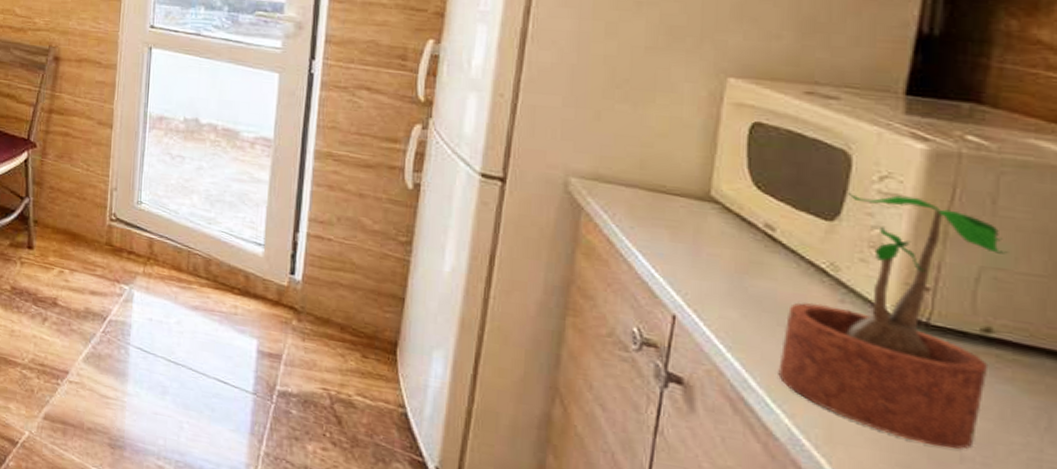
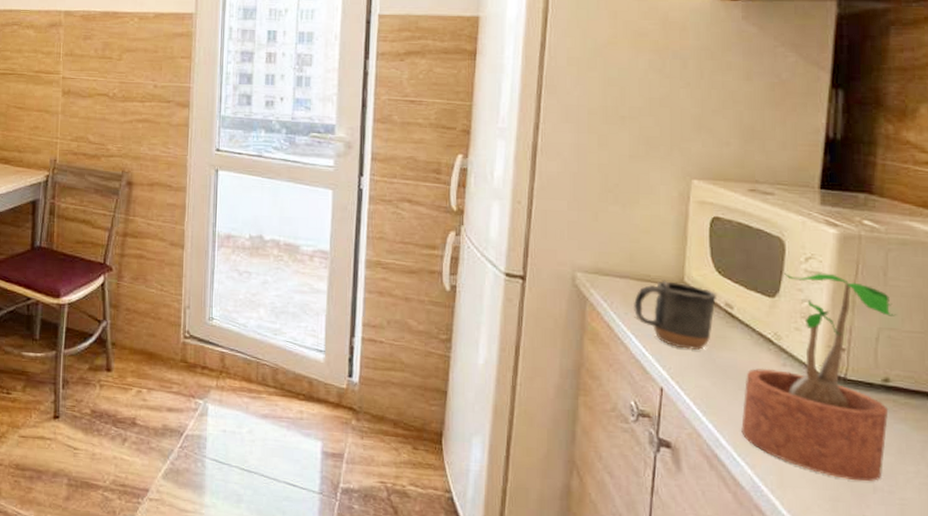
mug: none [641,192,755,276] -> present [633,280,717,350]

